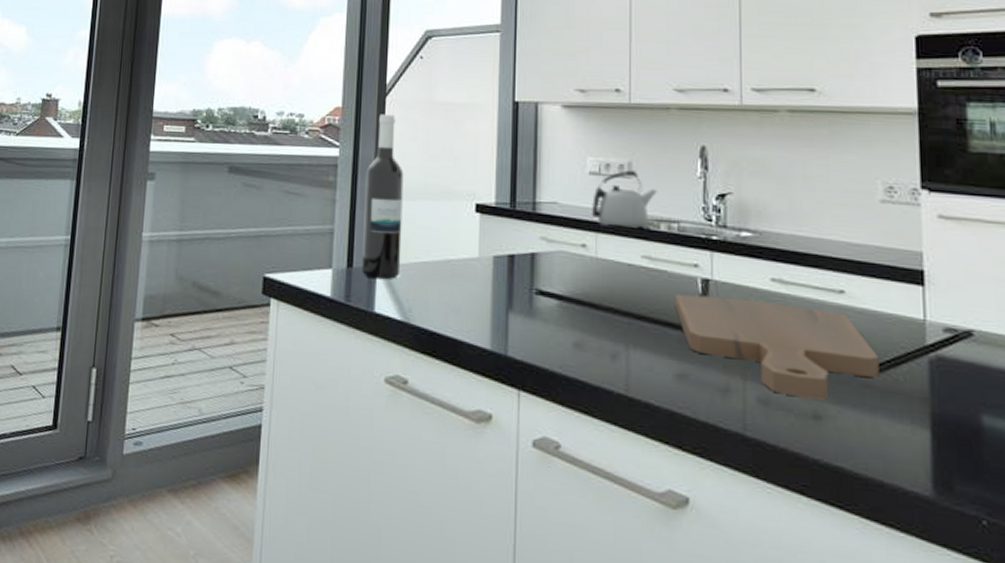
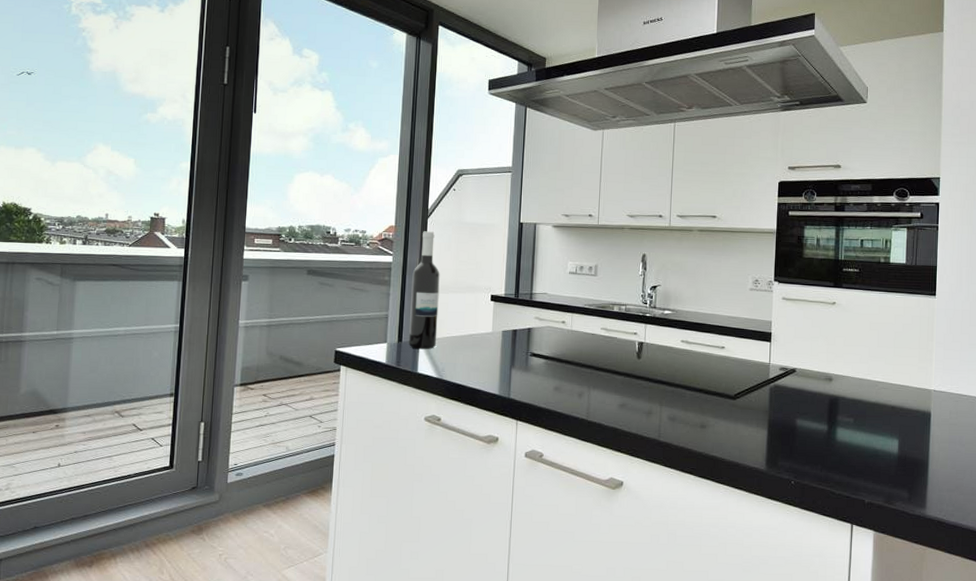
kettle: present [592,169,657,230] -> none [570,270,613,311]
cutting board: present [674,293,880,400] -> none [620,352,742,416]

